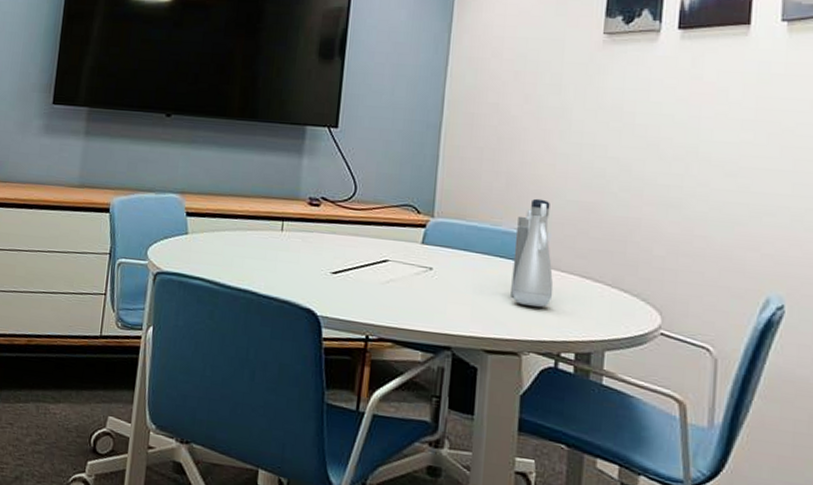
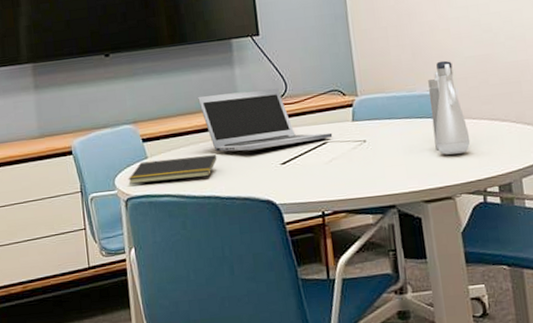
notepad: none [161,237,263,269] -> present [128,154,217,184]
laptop: none [255,179,396,257] -> present [197,87,333,152]

